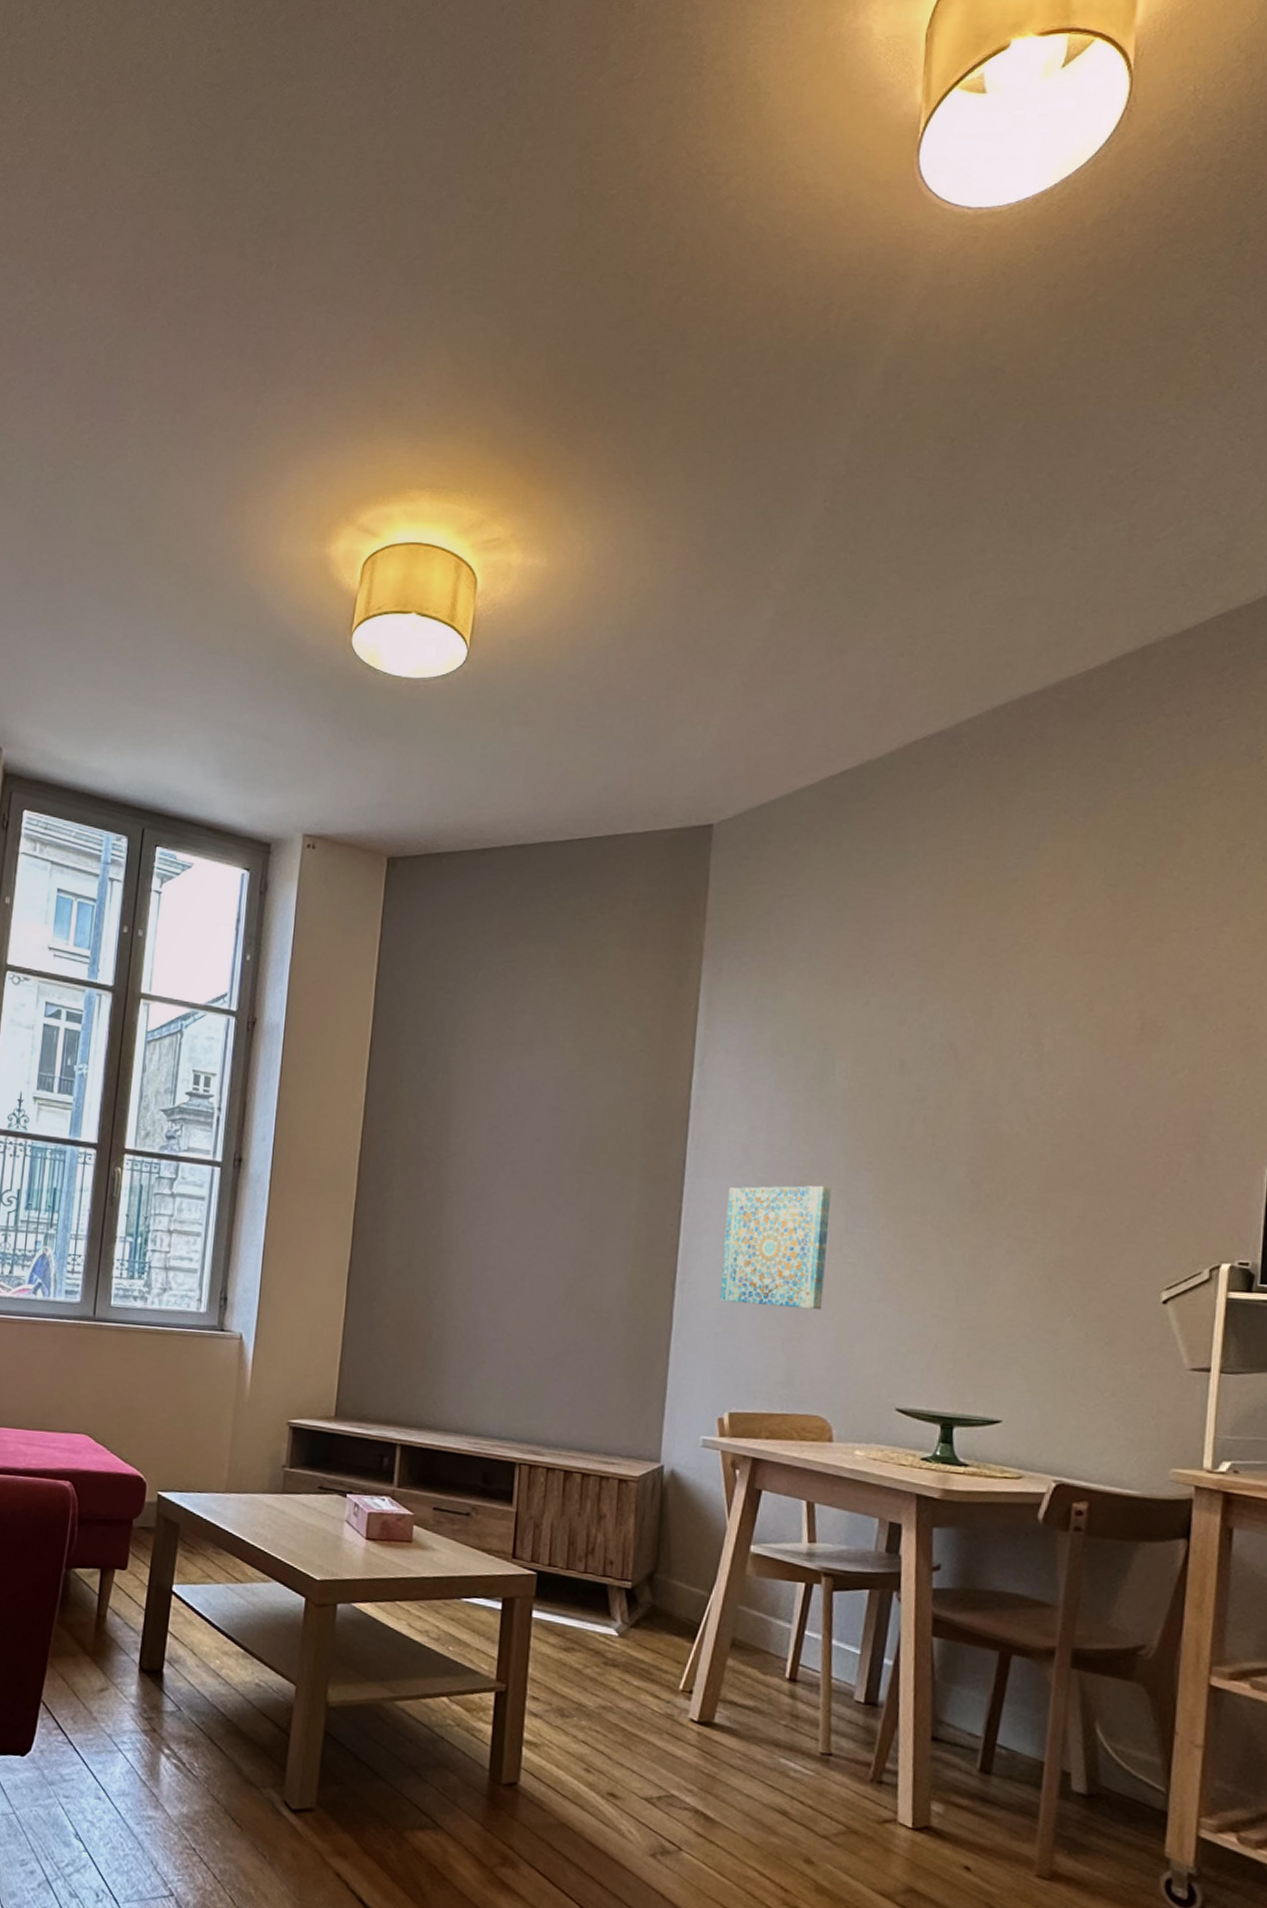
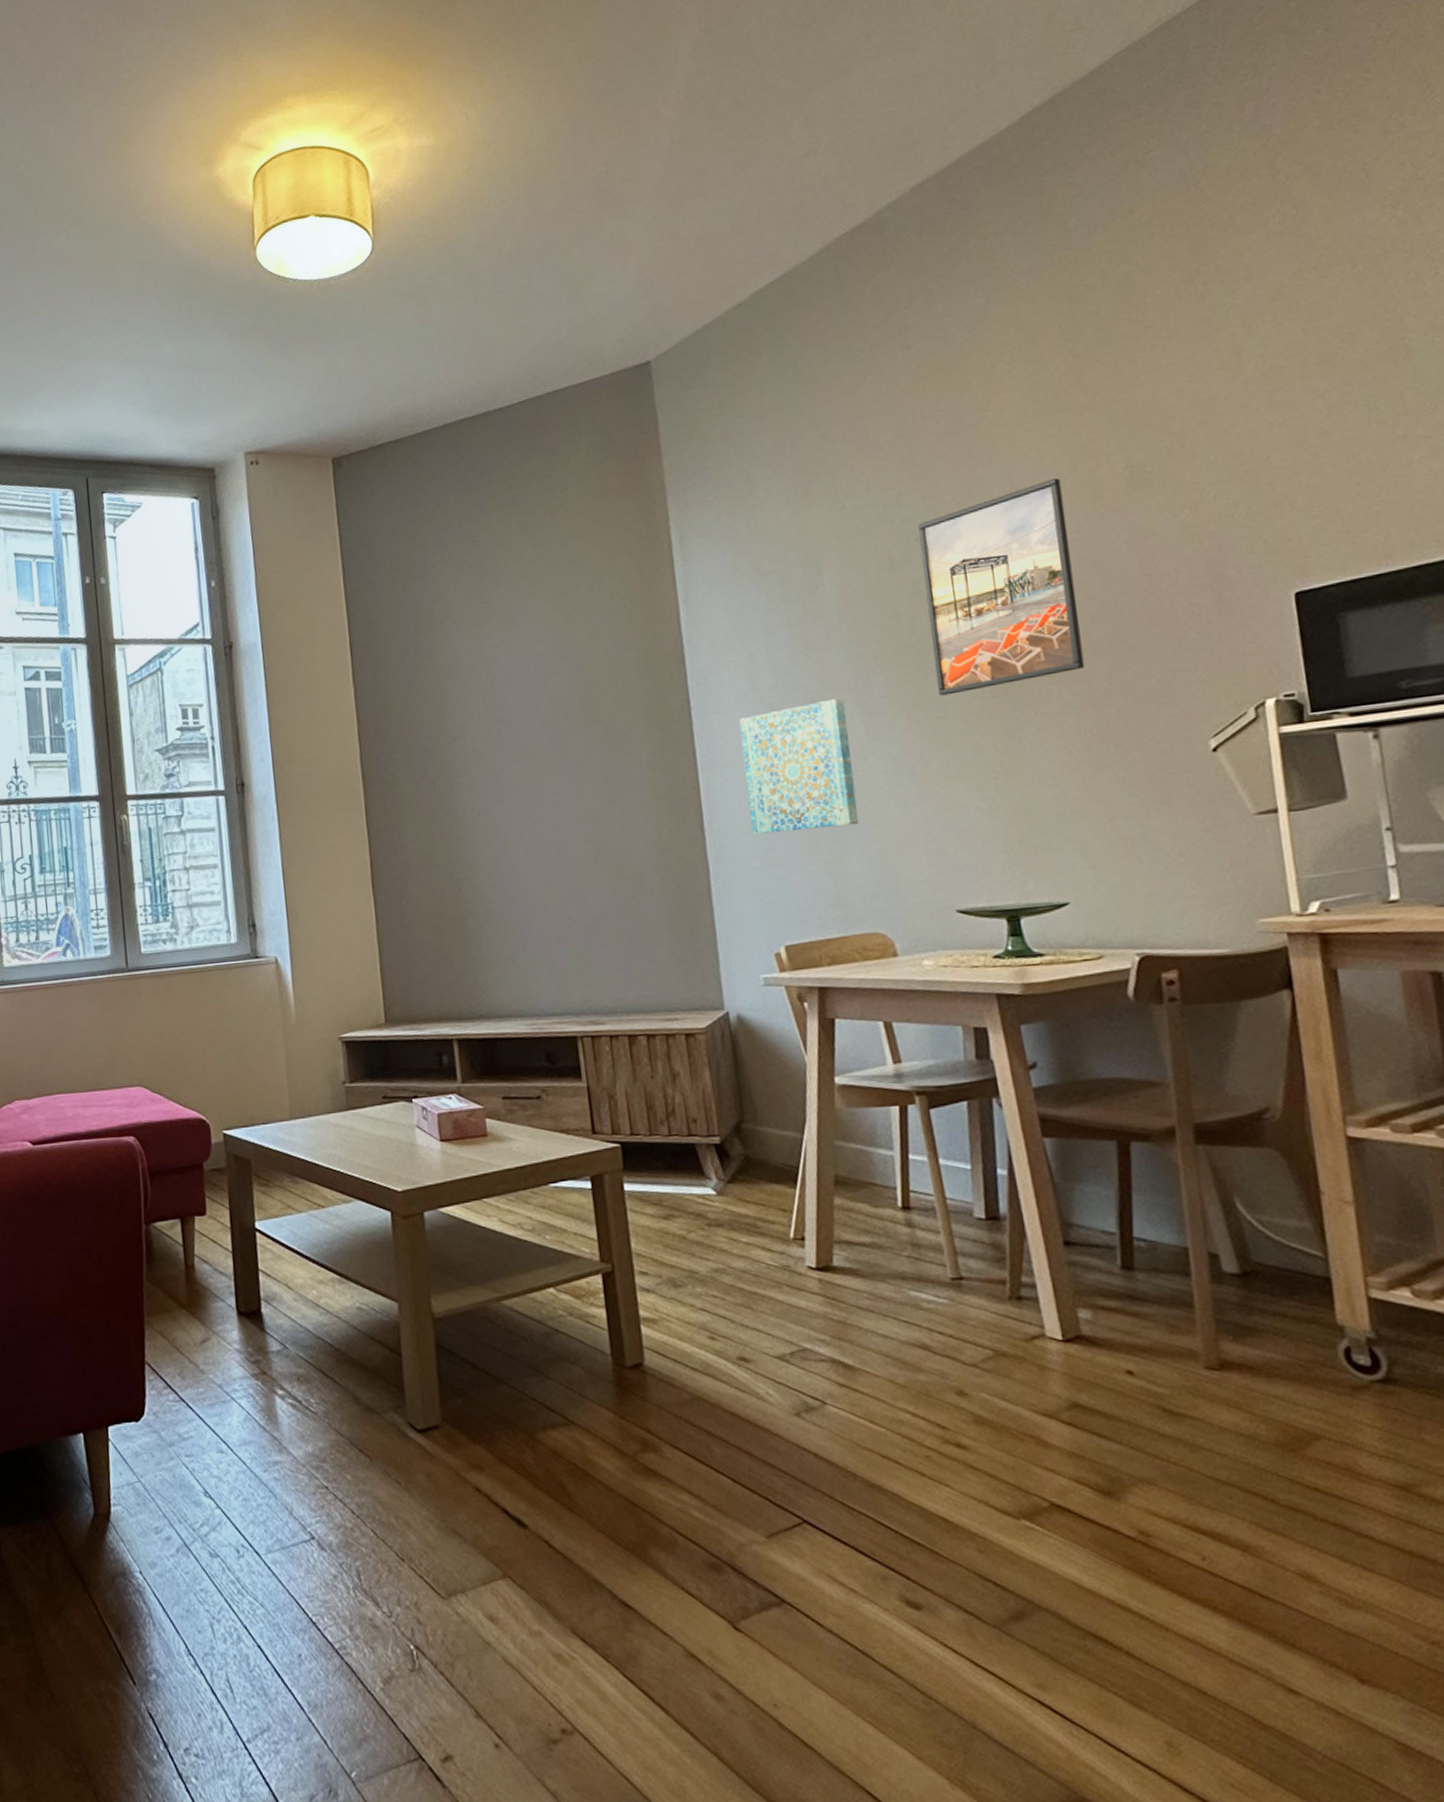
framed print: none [921,1015,1075,1203] -> present [918,478,1085,696]

